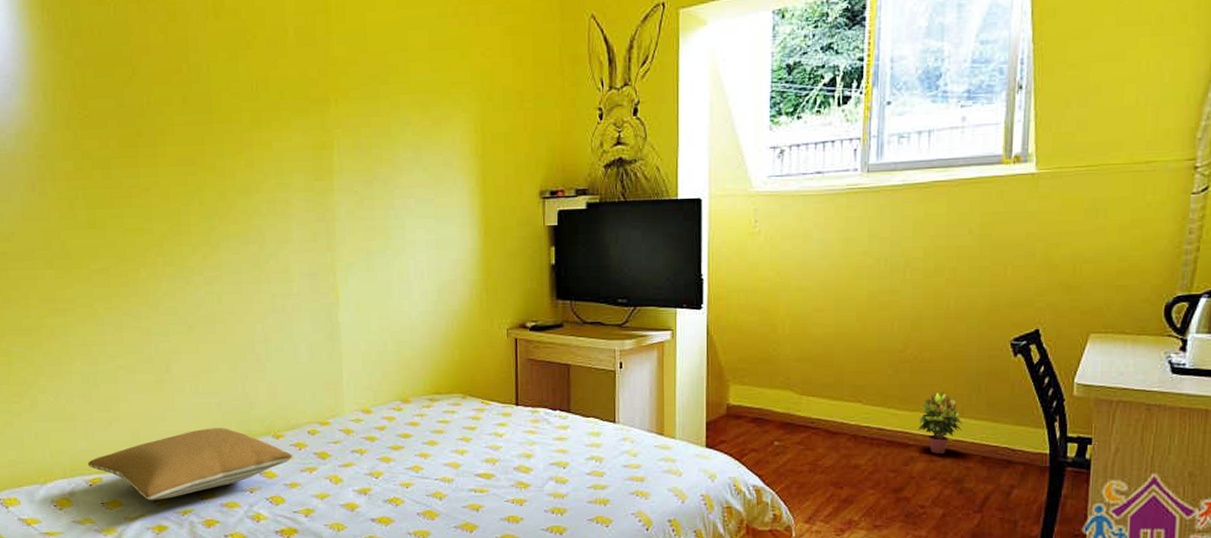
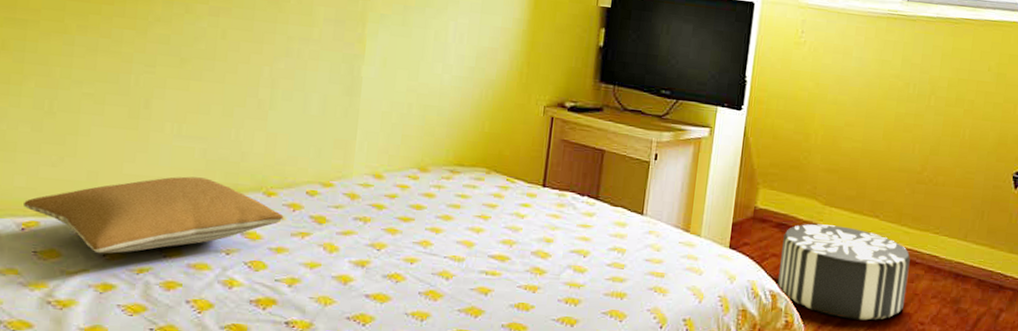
pouf: none [761,414,902,508] -> present [778,224,911,321]
potted plant: present [918,391,962,454] -> none [926,214,965,274]

